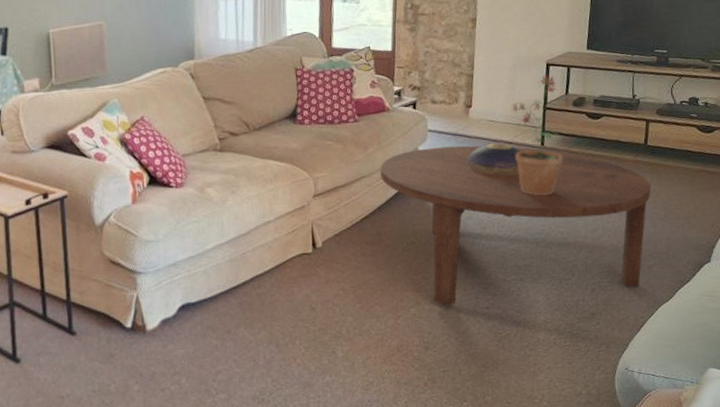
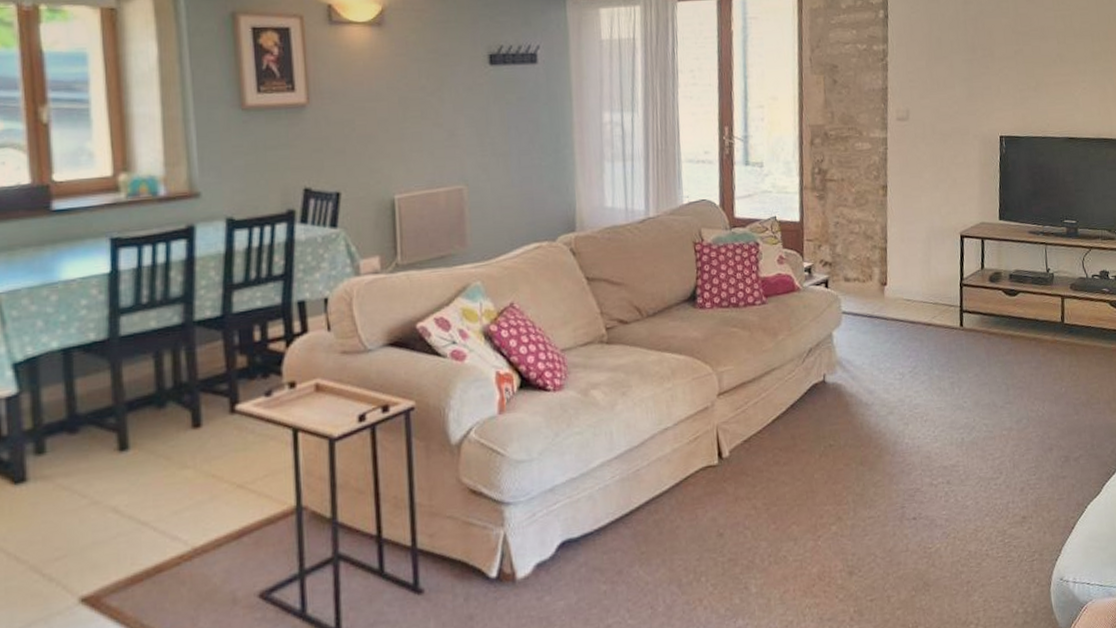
coffee table: present [380,145,652,306] -> none [792,328,1072,520]
decorative bowl: present [466,143,521,175] -> none [884,325,941,362]
potted plant: present [512,74,563,196] -> none [928,247,983,384]

